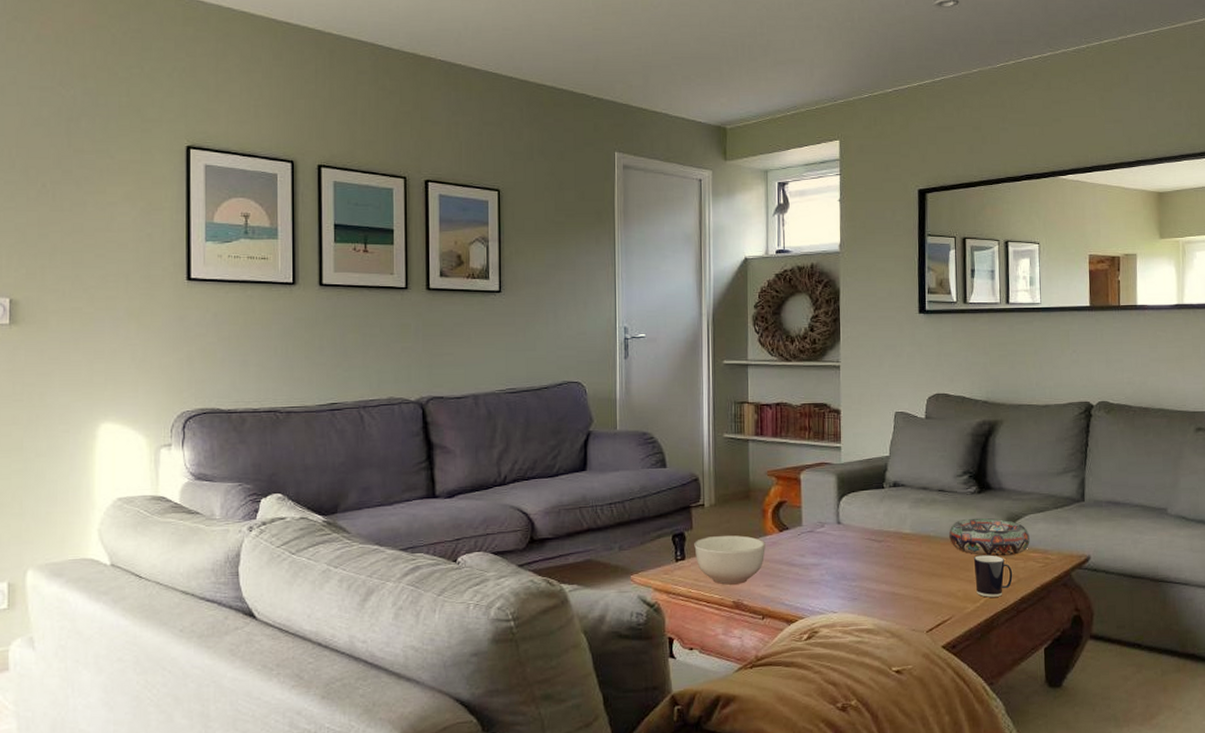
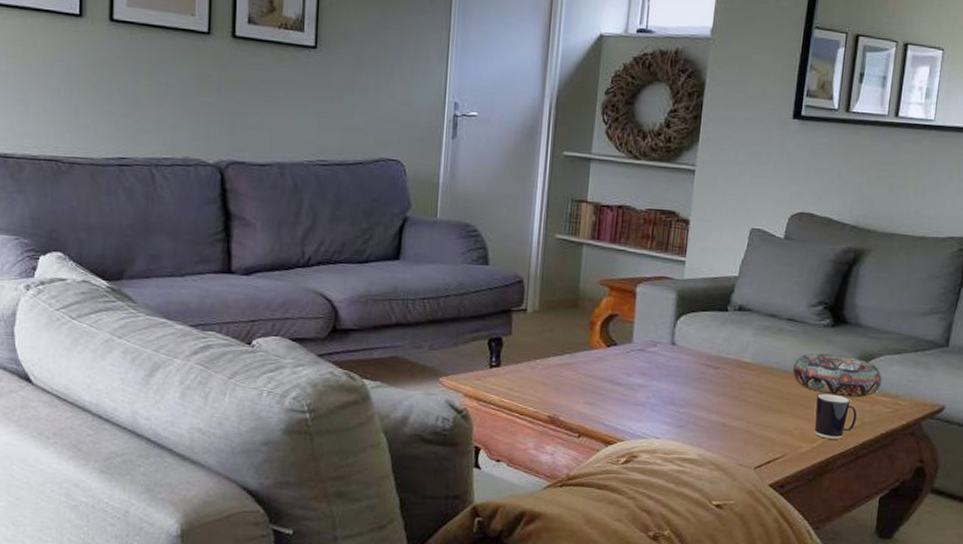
bowl: present [694,534,766,585] -> none [511,344,590,399]

